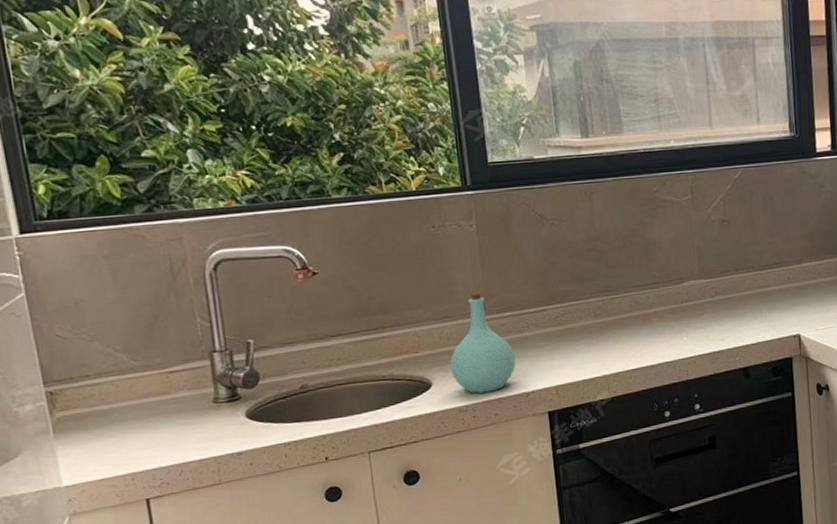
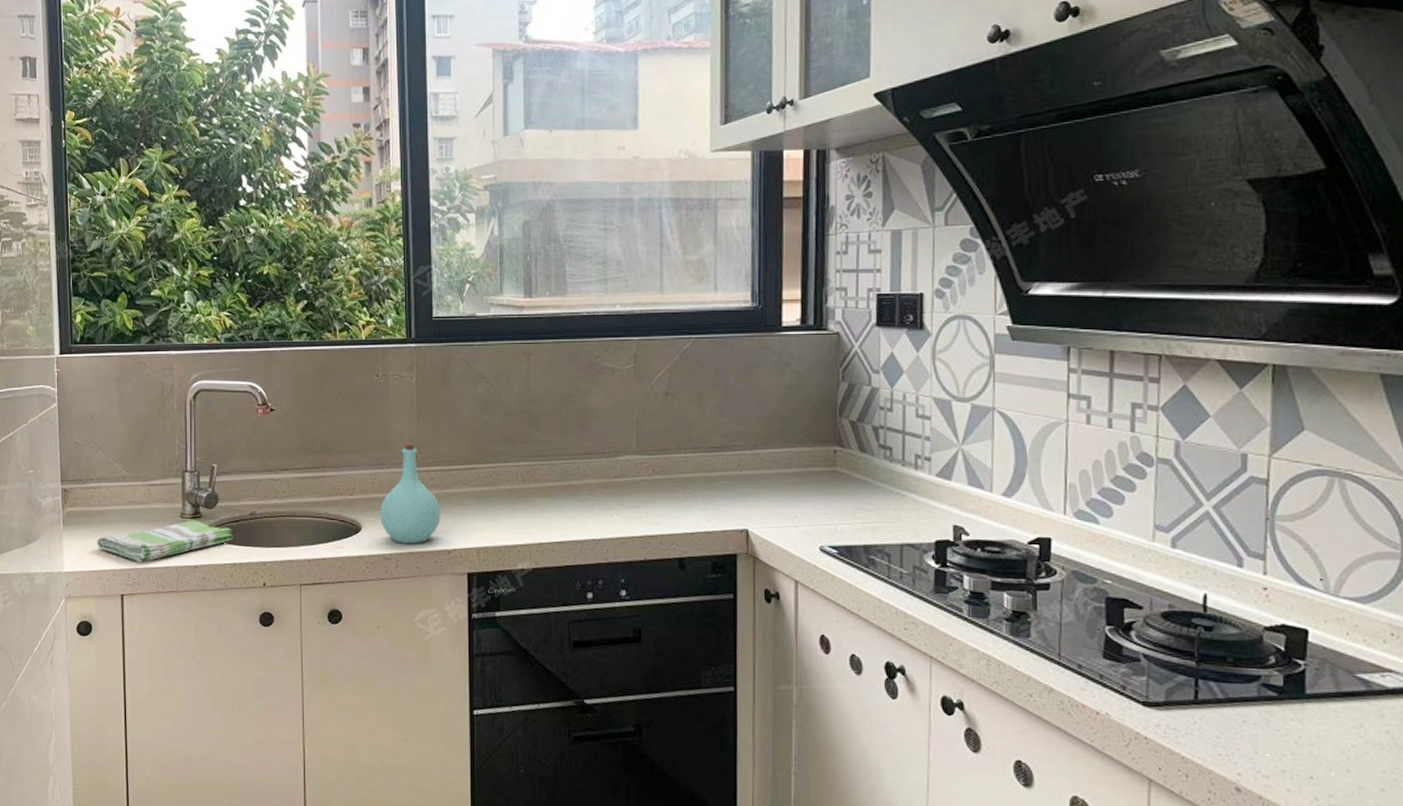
dish towel: none [104,403,284,461] -> present [96,520,233,563]

